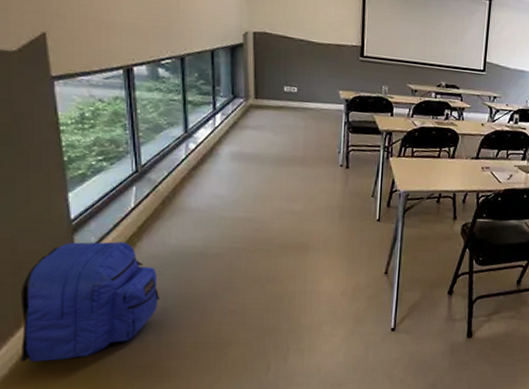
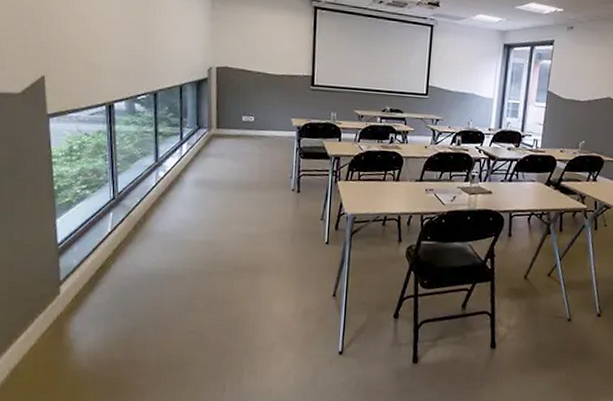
backpack: present [20,241,159,362] -> none [10,264,129,377]

